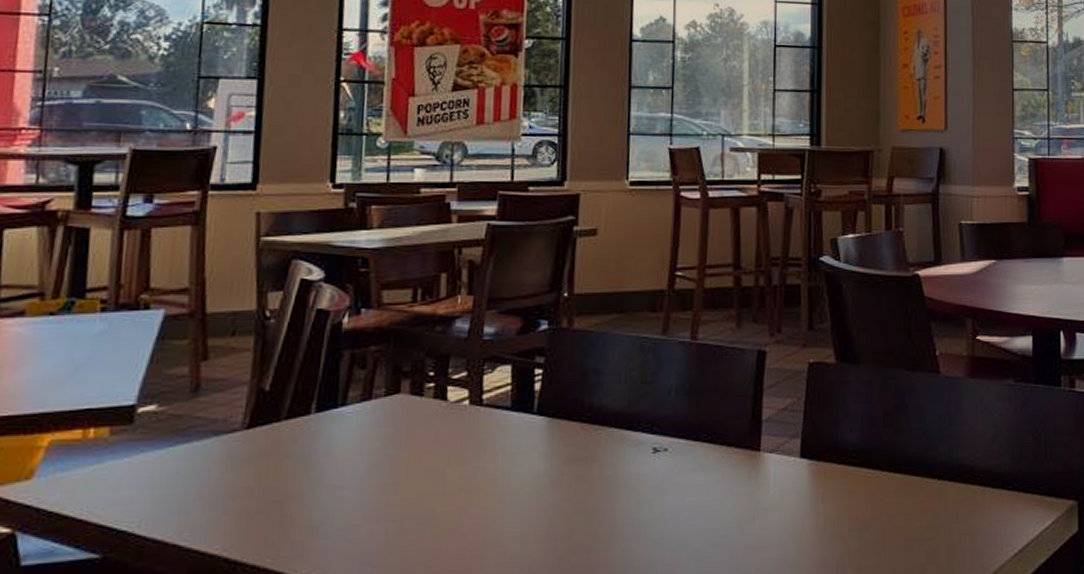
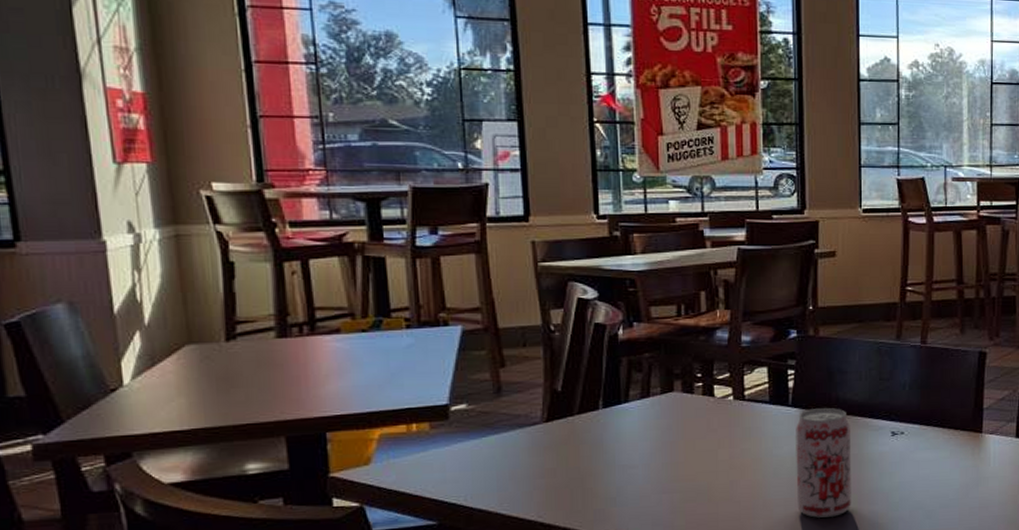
beverage can: none [536,417,605,558] -> present [796,408,851,518]

